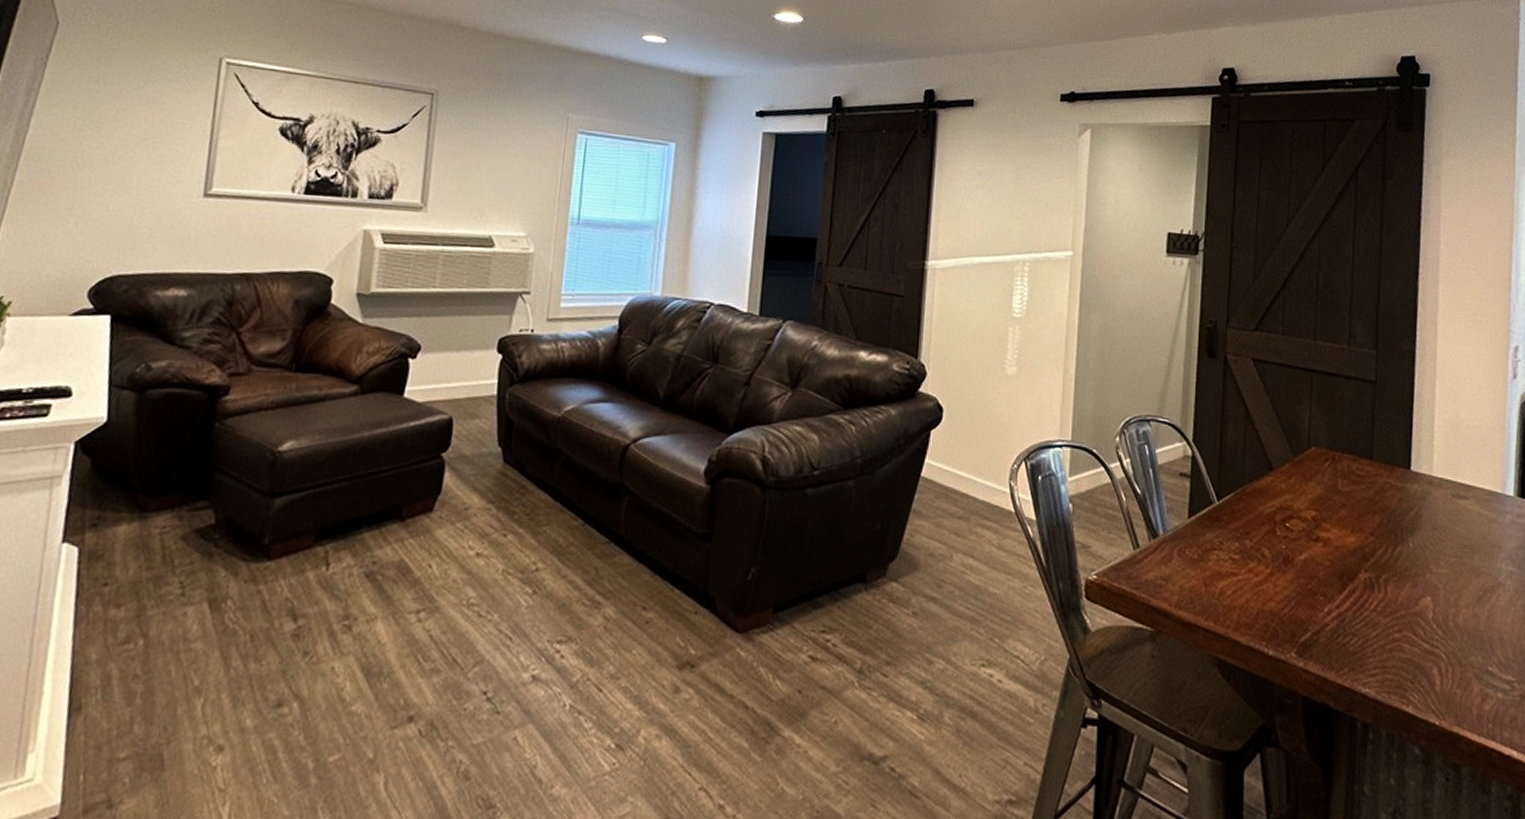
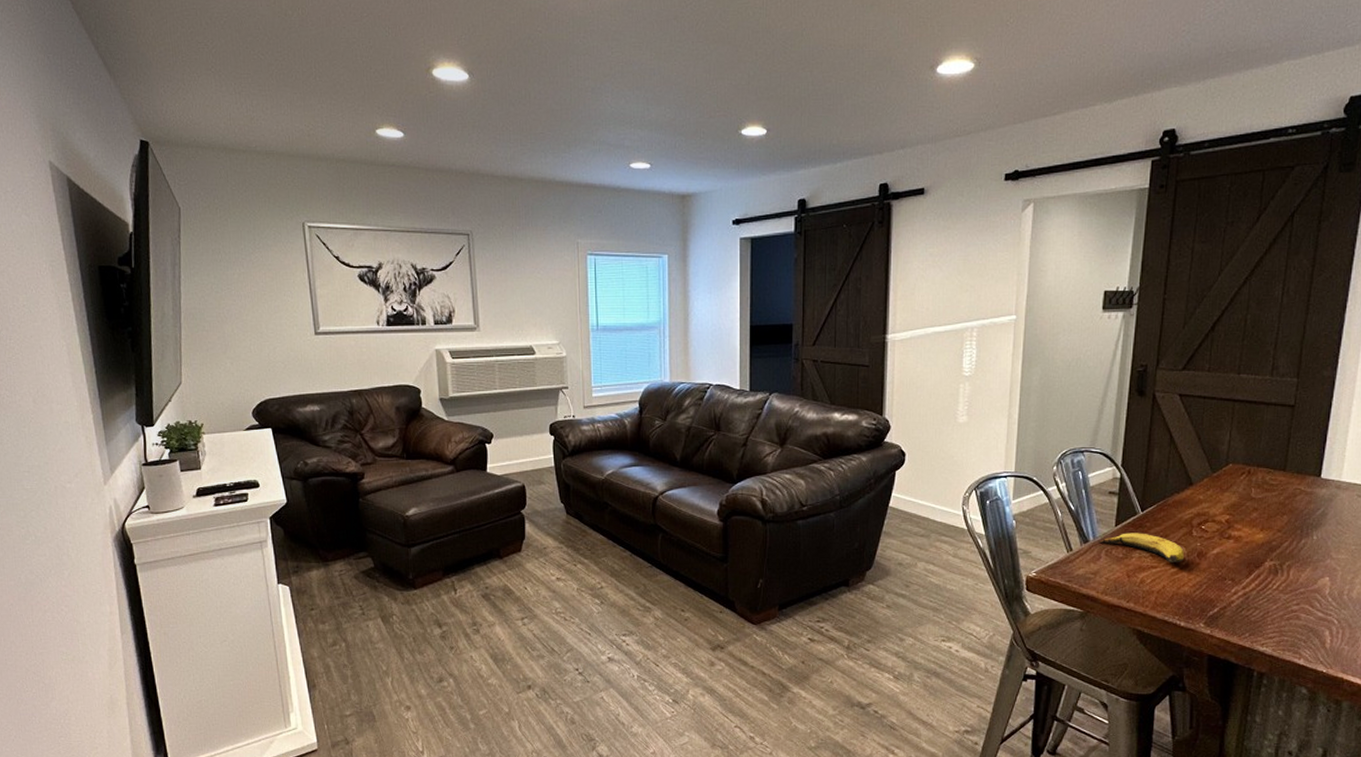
banana: none [1169,527,1269,569] -> present [1098,533,1185,562]

